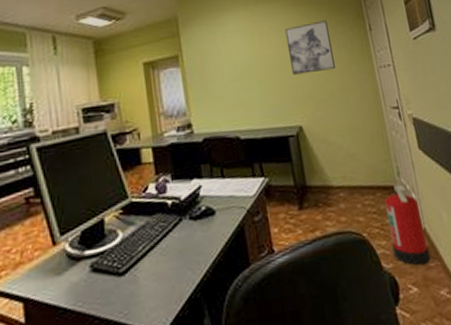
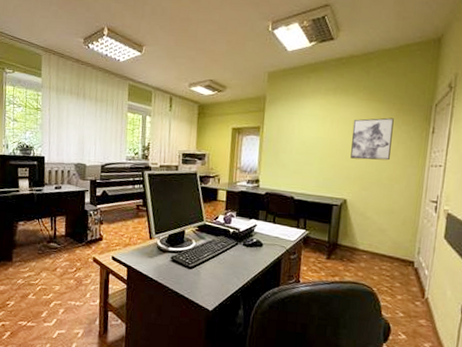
fire extinguisher: present [384,184,432,265] -> none [394,260,429,323]

